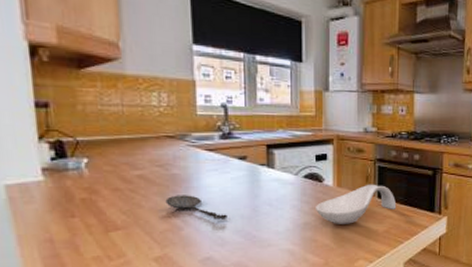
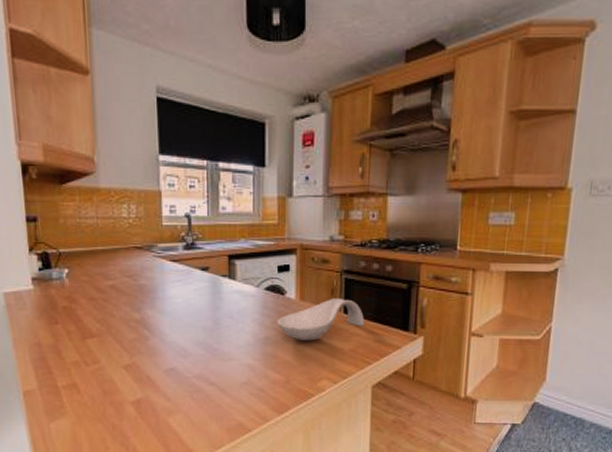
spoon: present [165,195,227,220] -> none [134,305,190,331]

